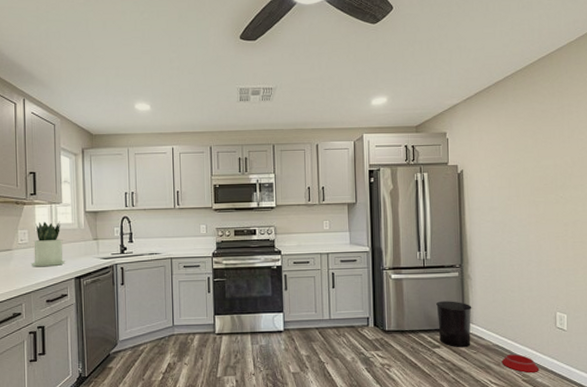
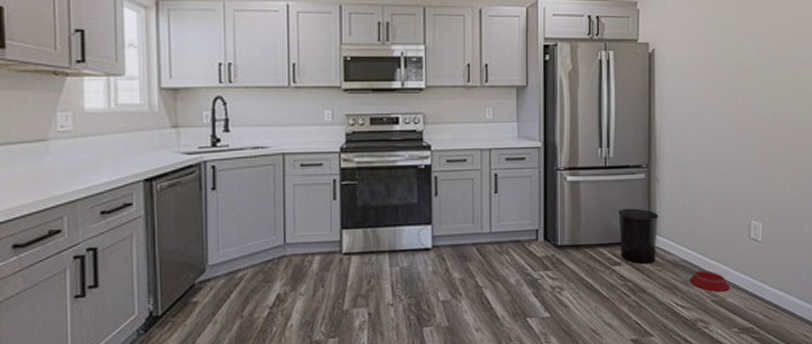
planter: present [31,221,66,267] -> none [76,100,130,165]

